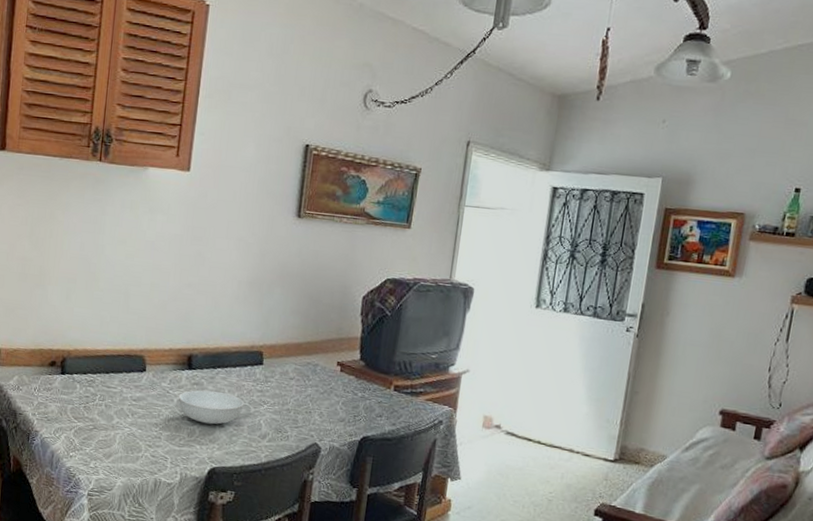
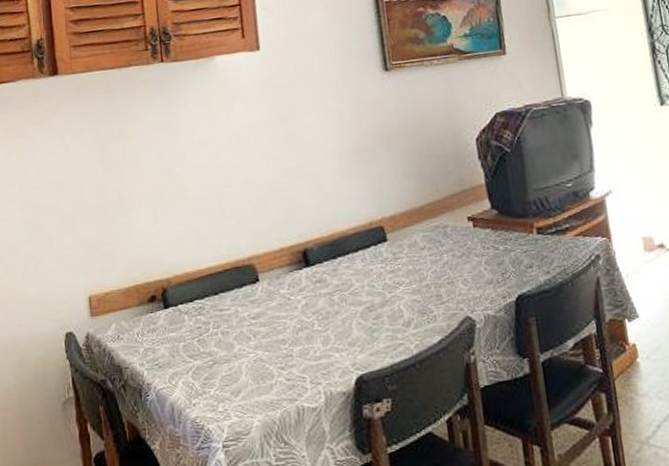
serving bowl: present [178,390,244,425] -> none [302,283,378,326]

